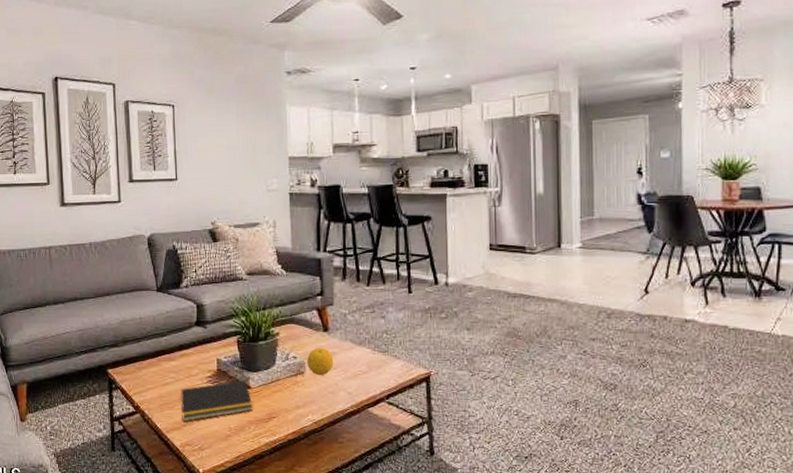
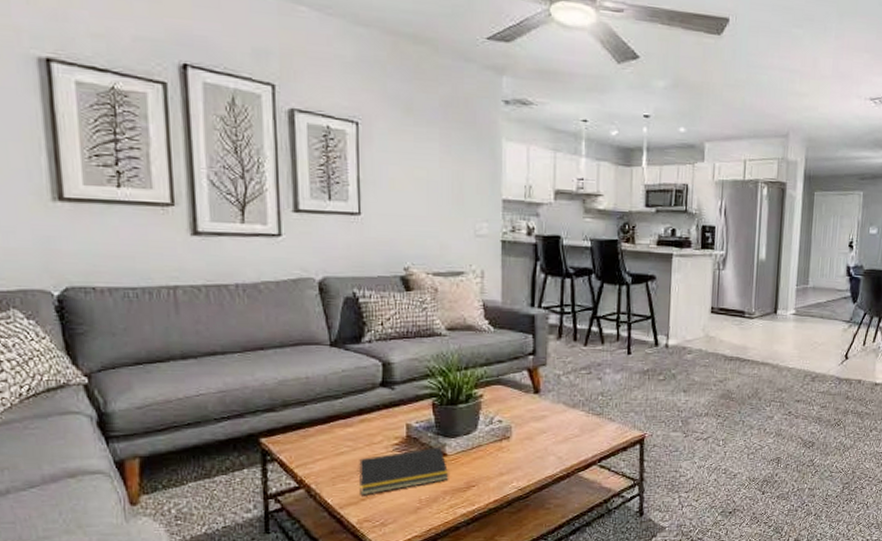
fruit: present [307,347,334,375] -> none [514,410,544,439]

